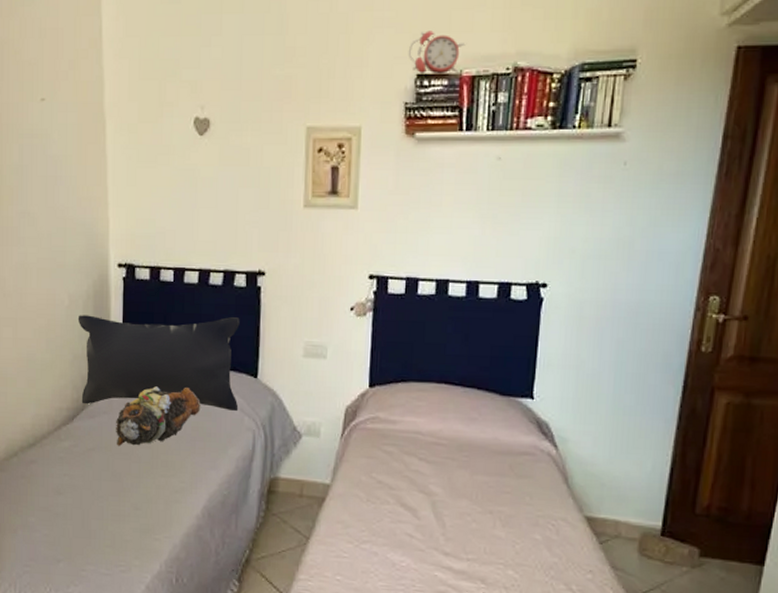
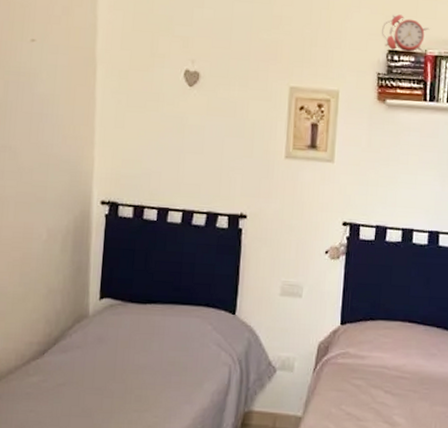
cushion: present [77,315,240,411] -> none [54,249,221,346]
stuffed animal: present [116,386,202,446] -> none [89,321,179,381]

